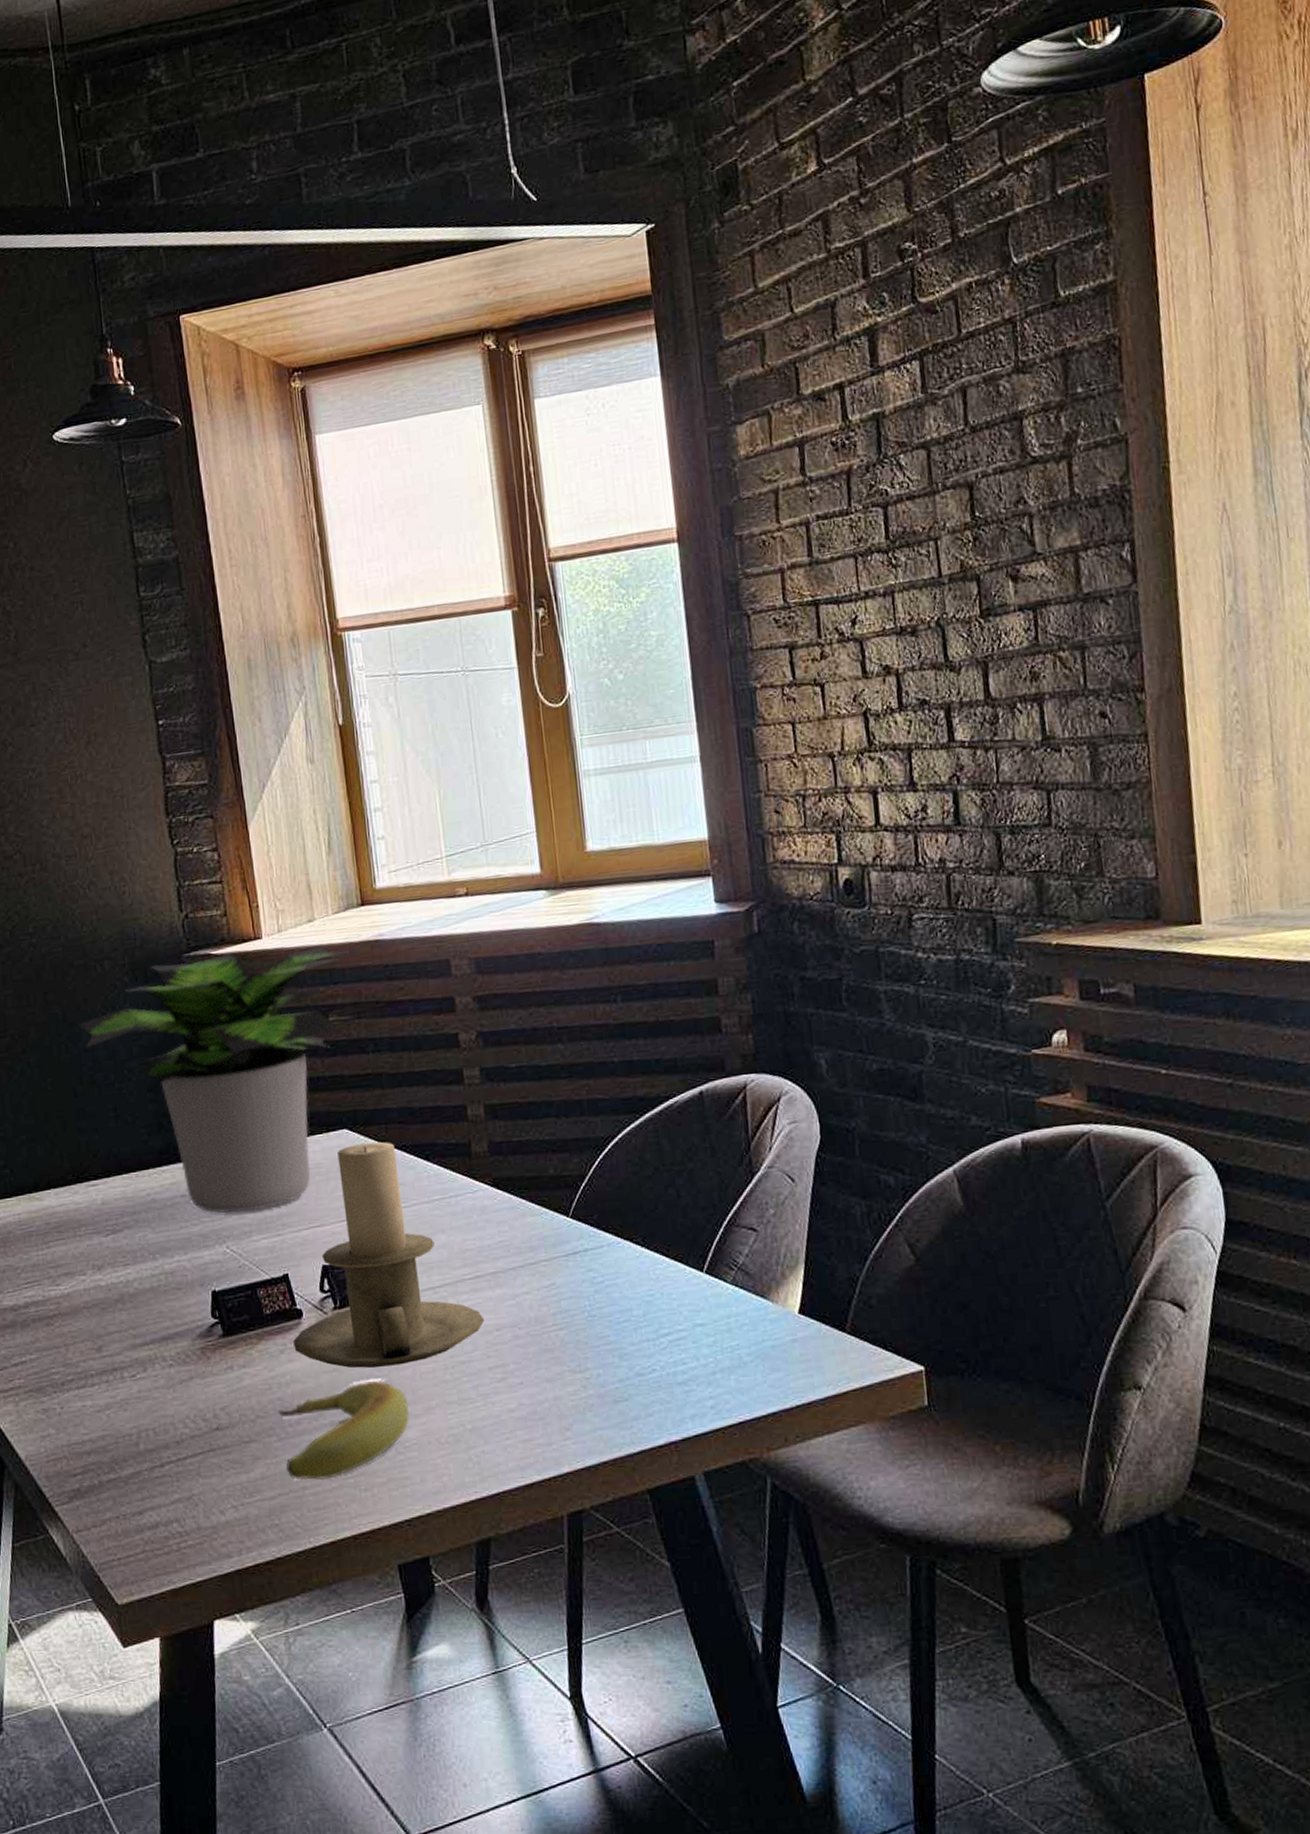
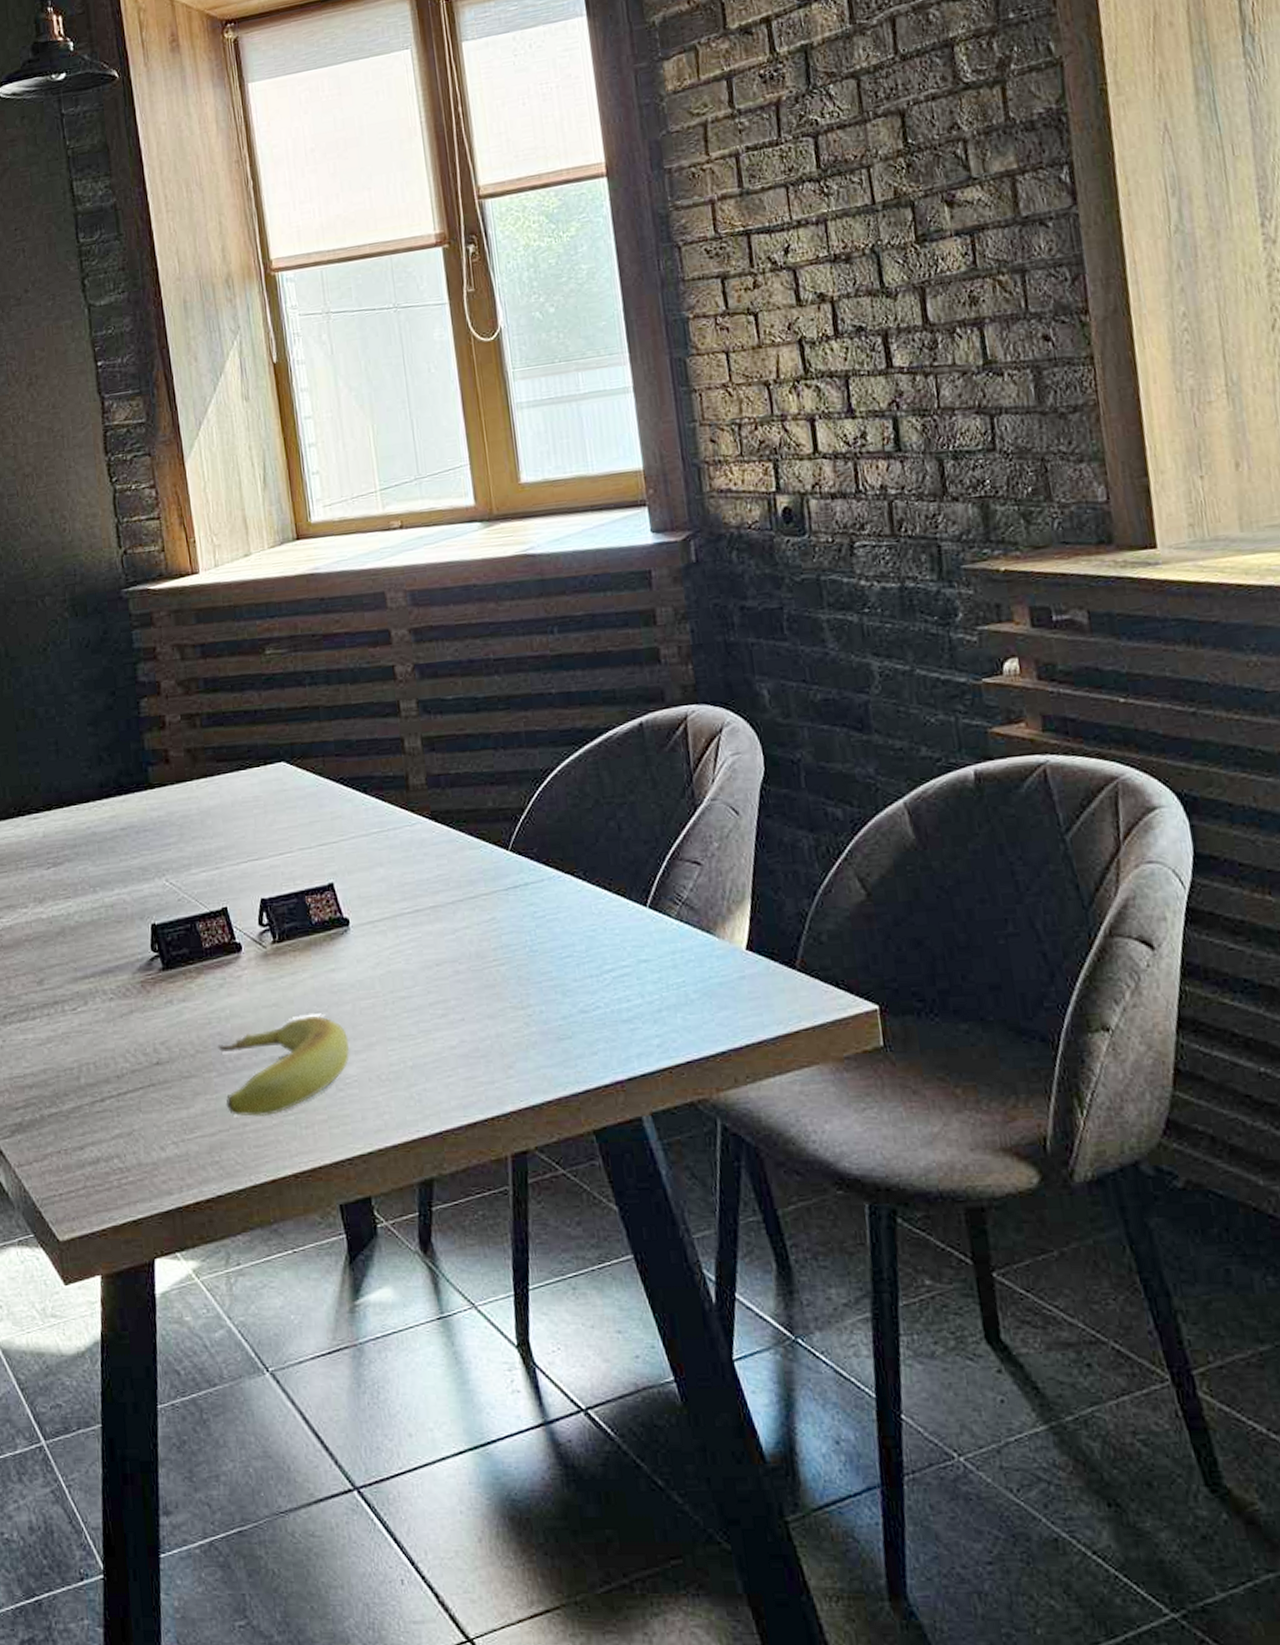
potted plant: present [78,946,349,1213] -> none [20,580,285,847]
candle holder: present [293,1141,485,1368] -> none [232,774,425,1003]

